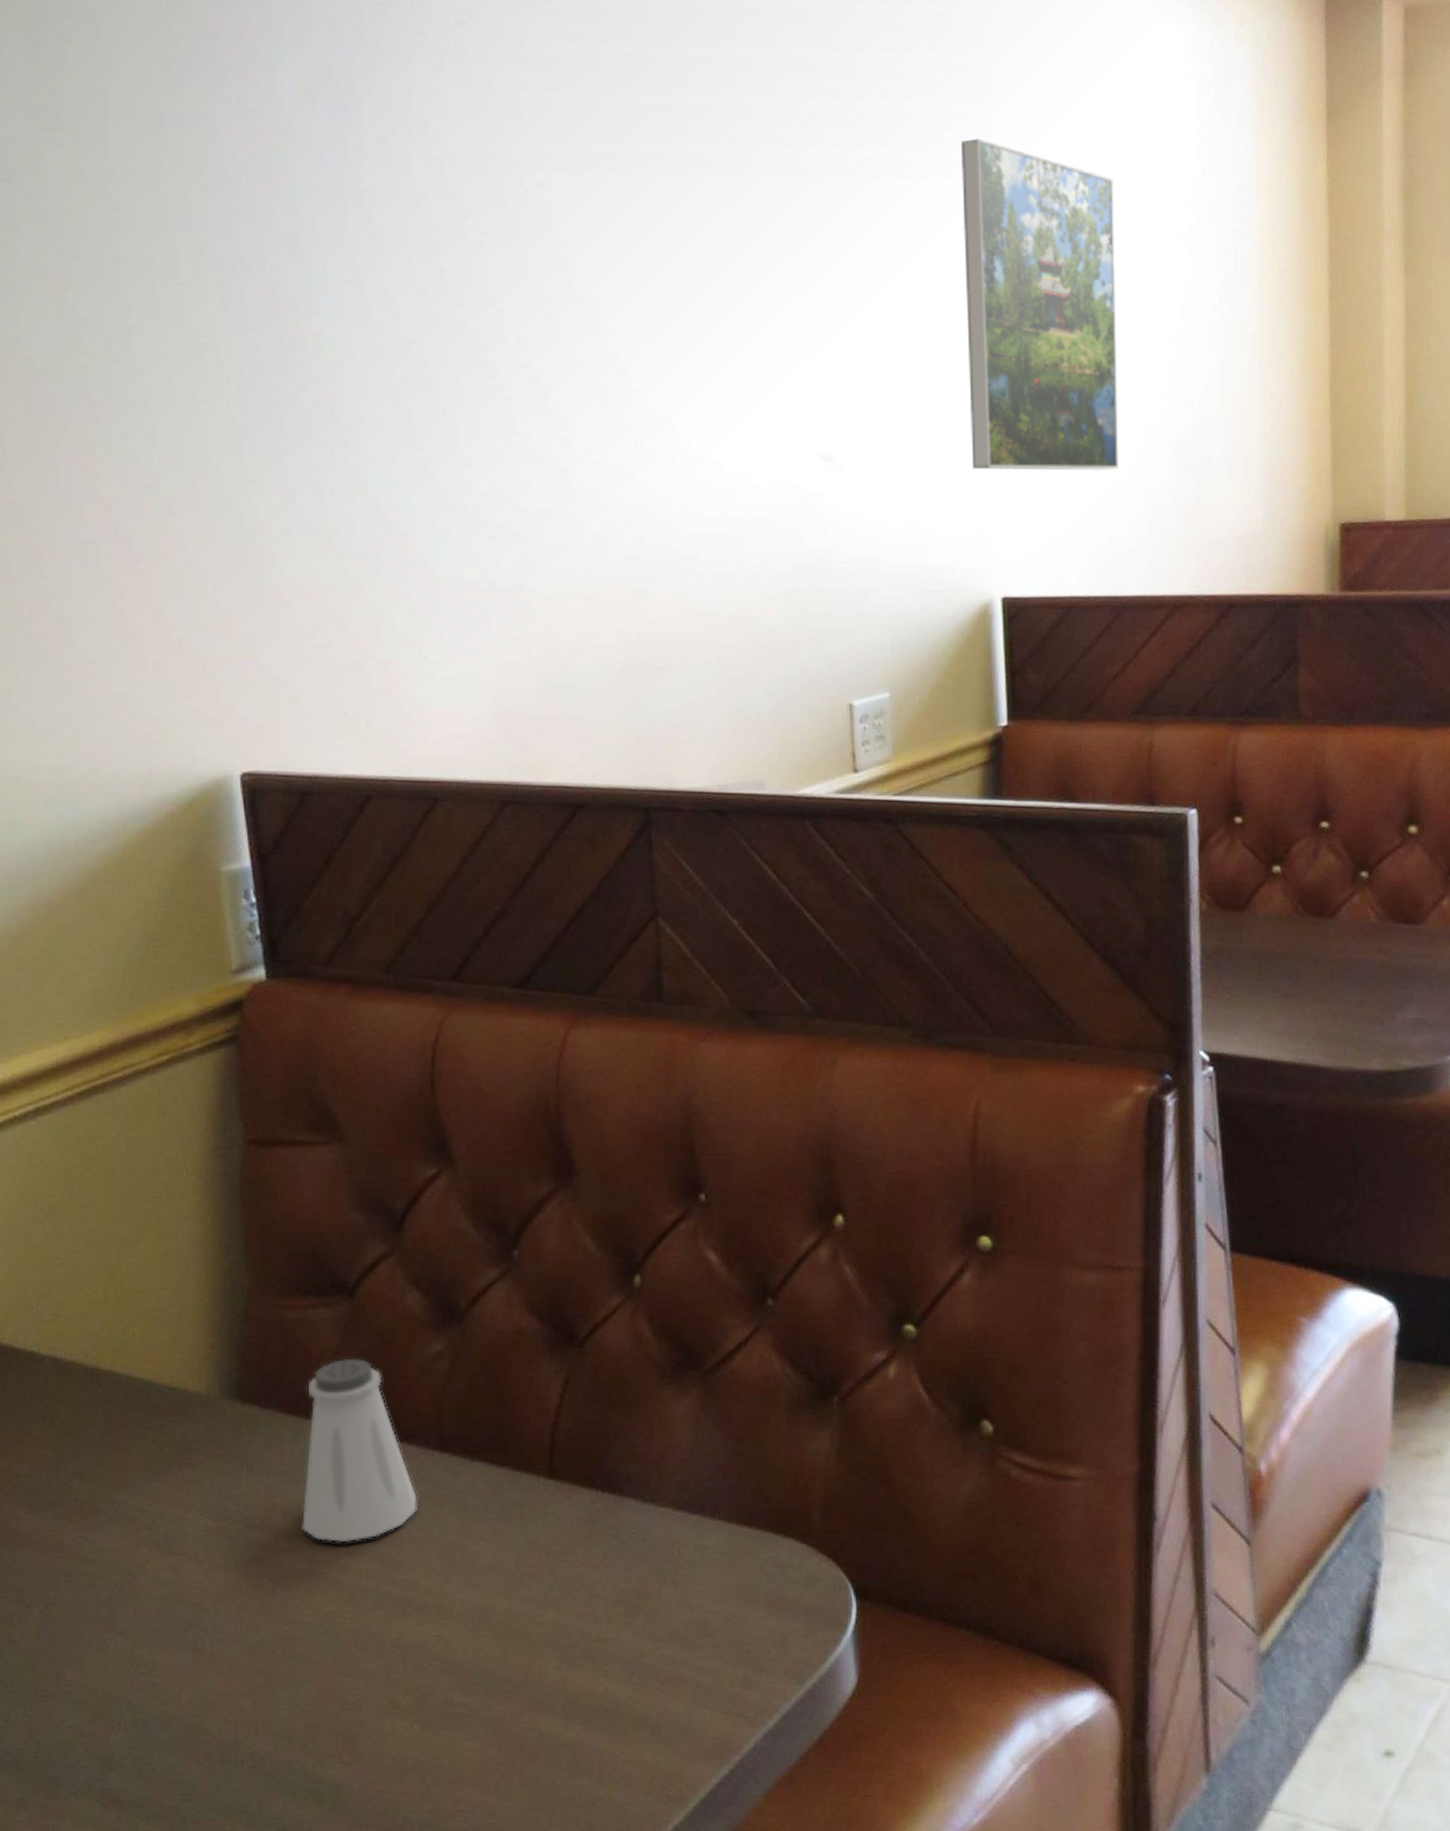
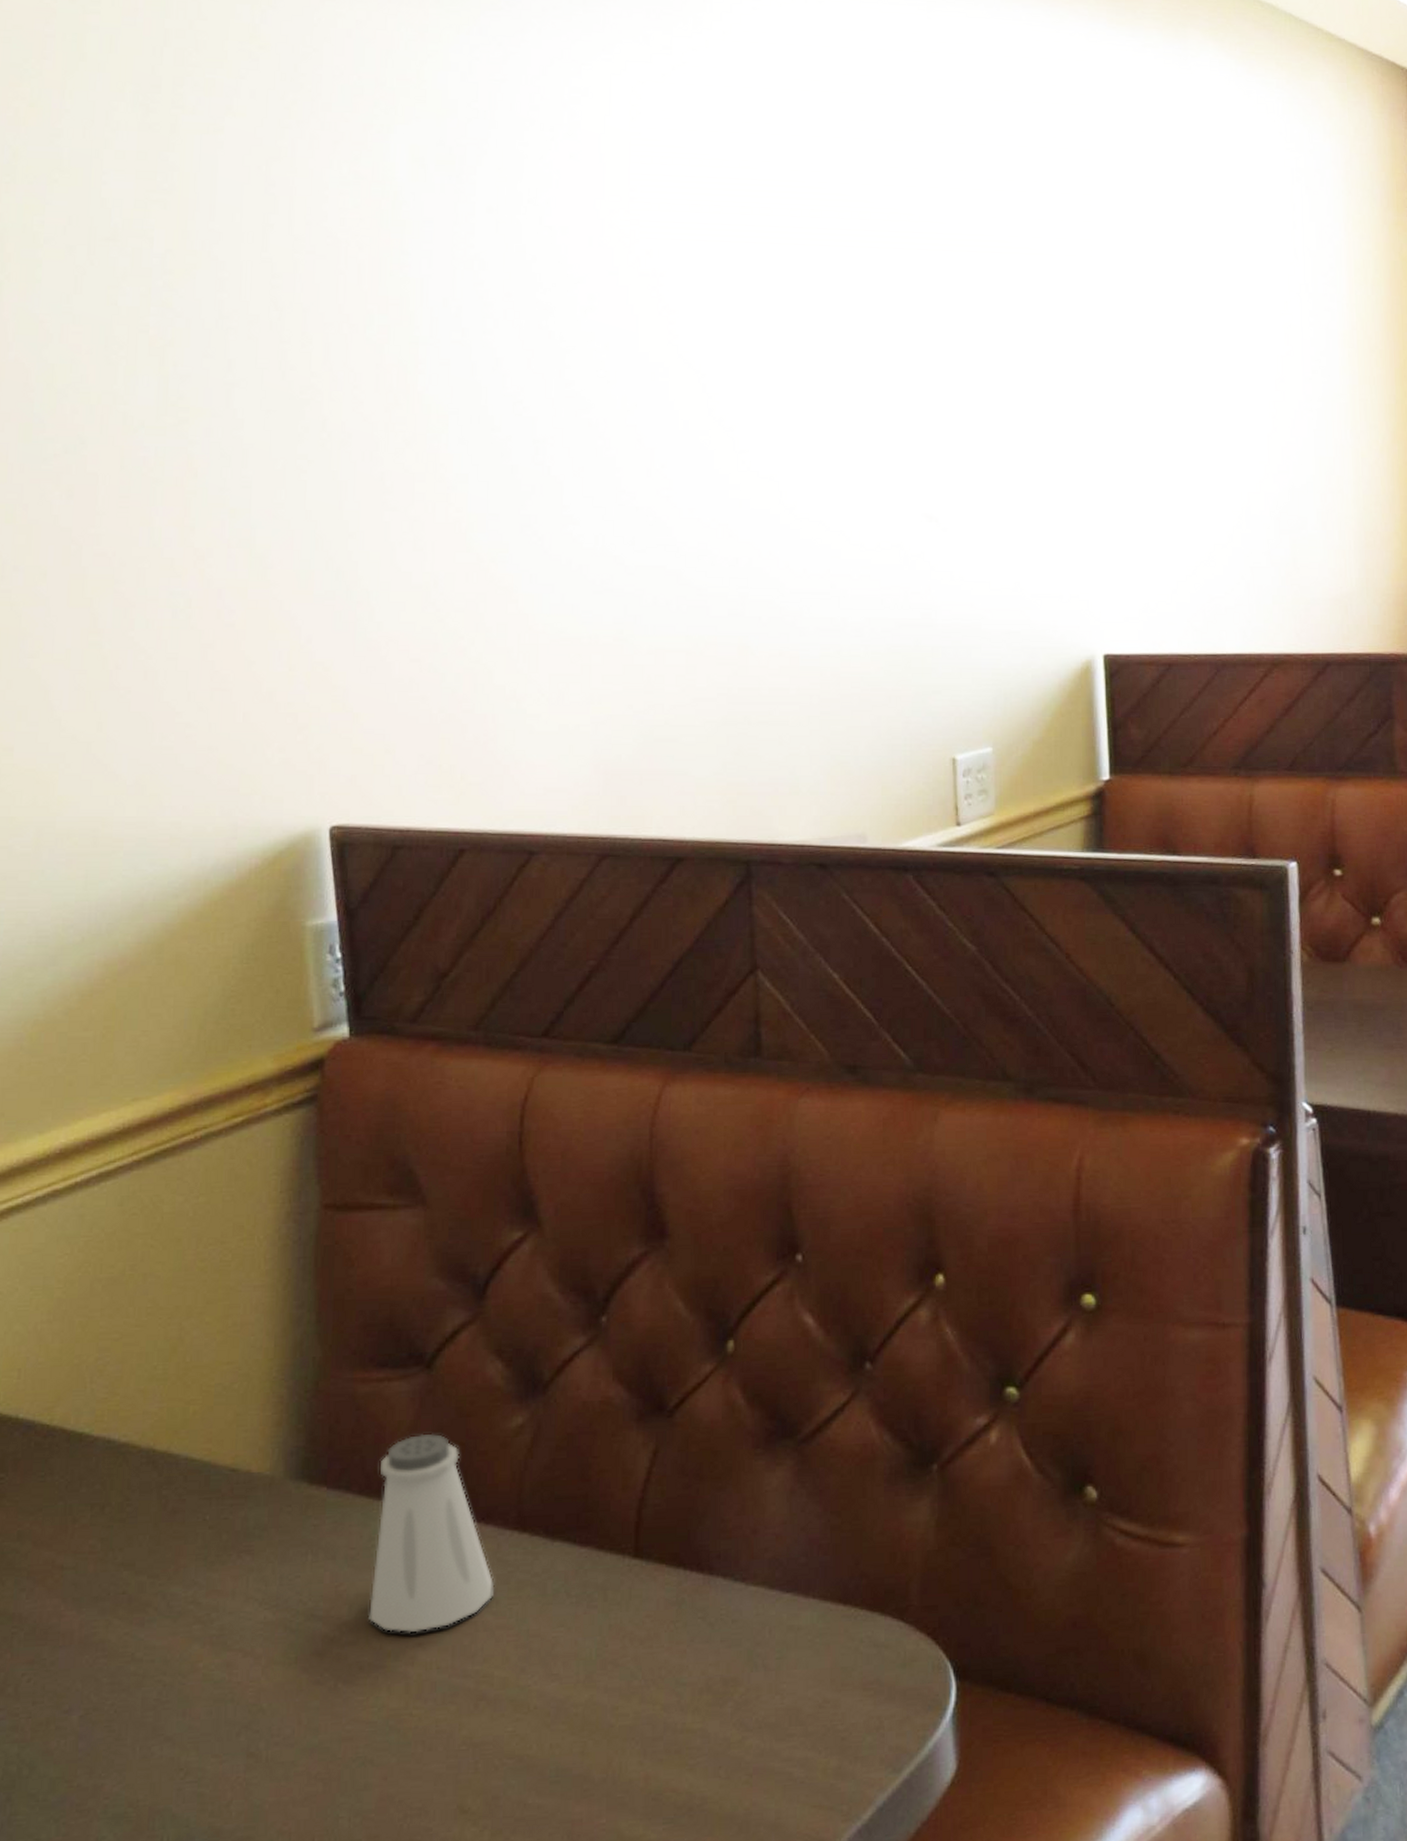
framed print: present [961,138,1119,471] -> none [1062,218,1217,533]

